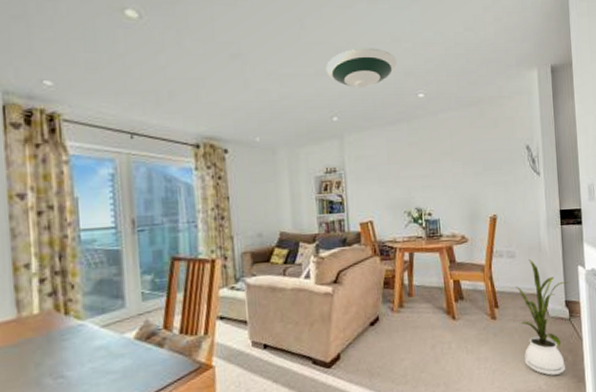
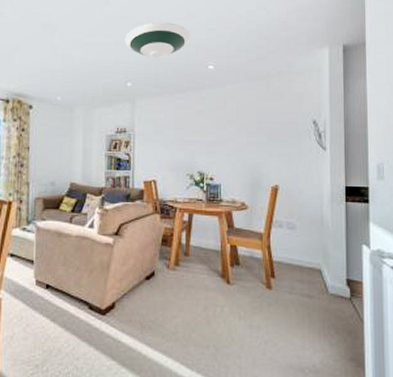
house plant: present [515,259,569,376] -> none [294,233,352,355]

